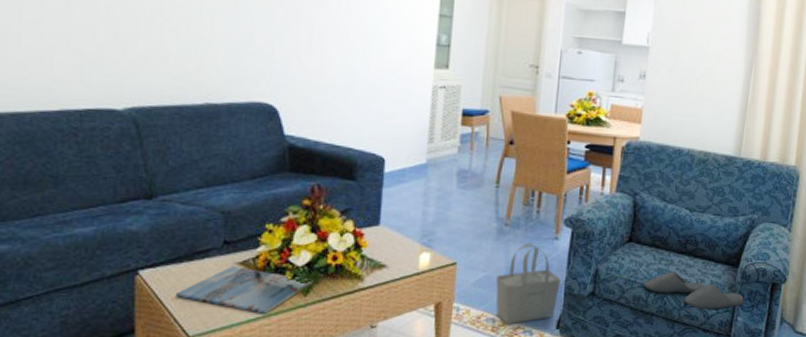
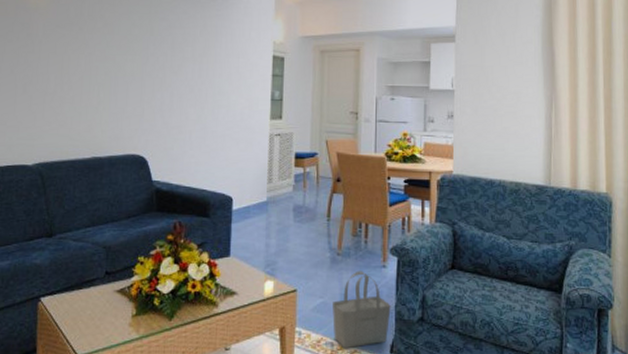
magazine: present [175,265,313,314] -> none [67,293,176,336]
slippers: present [644,271,744,310] -> none [470,297,571,337]

